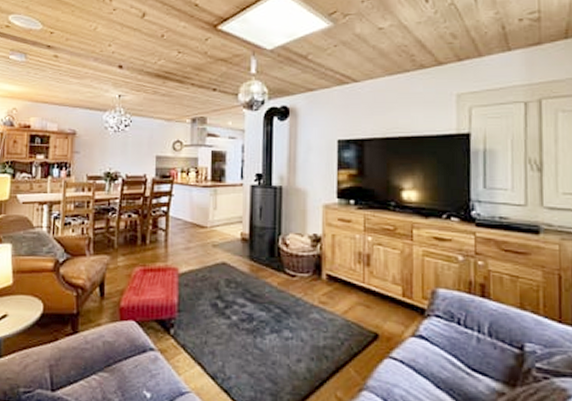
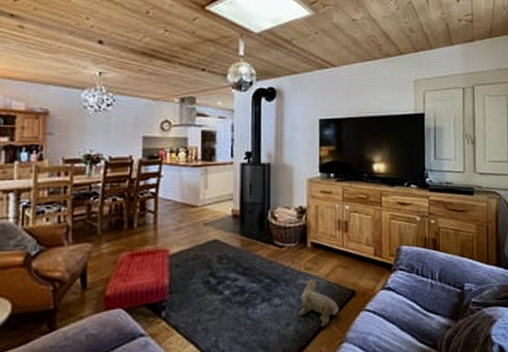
plush toy: none [311,314,359,369] -> present [298,279,340,327]

